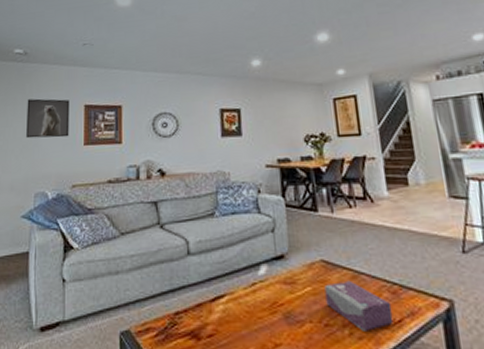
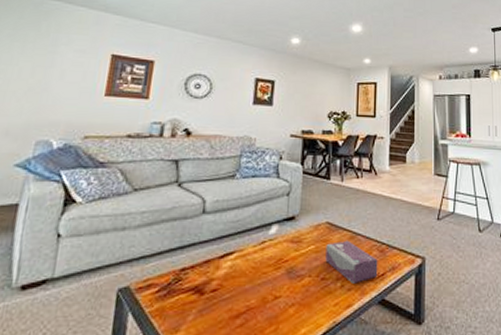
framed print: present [26,98,70,139] -> none [34,38,95,85]

